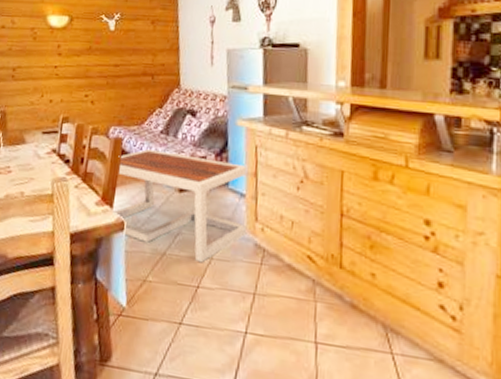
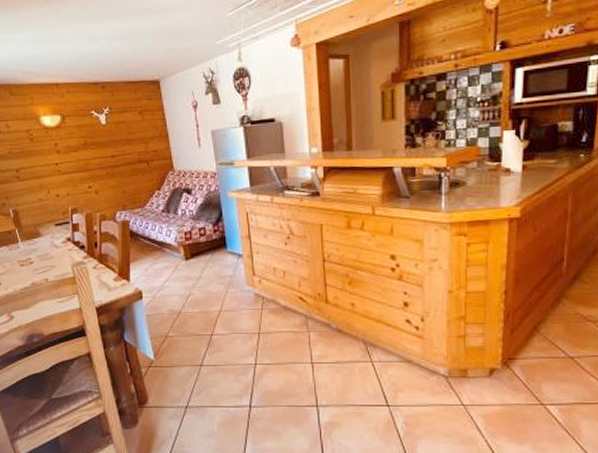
coffee table: present [114,149,249,263] -> none [128,227,249,316]

